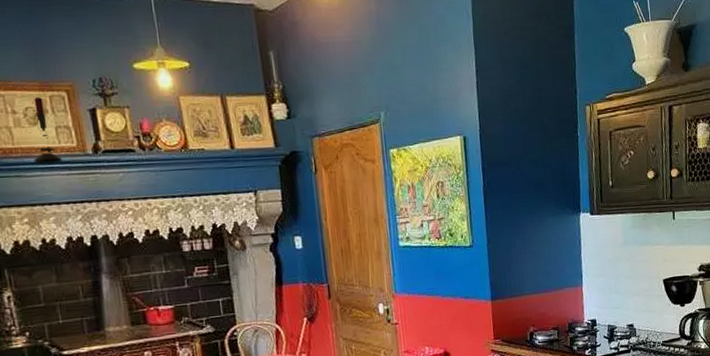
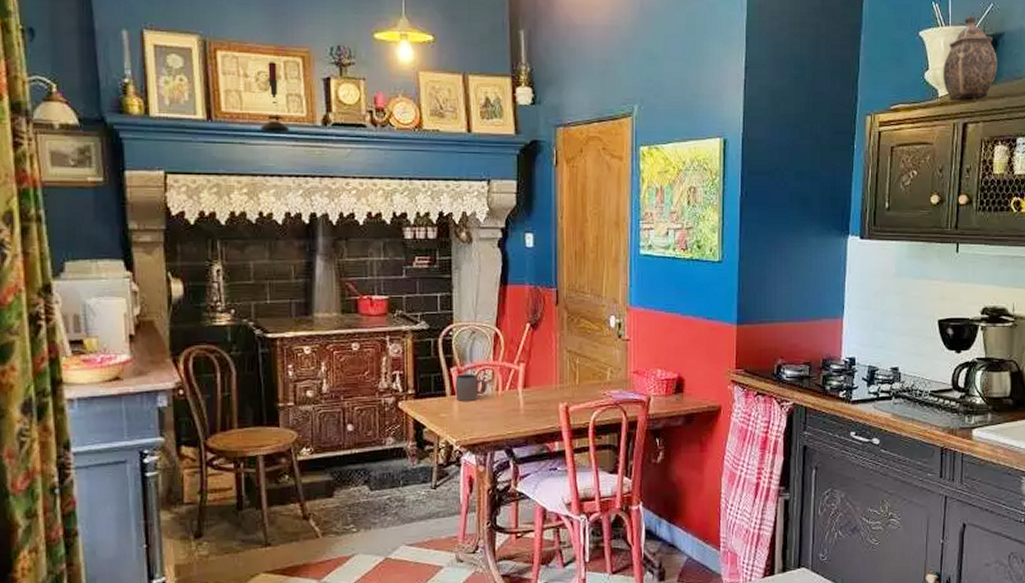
decorative jar: none [647,11,693,87] -> present [943,16,997,101]

